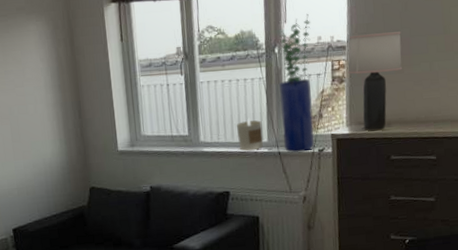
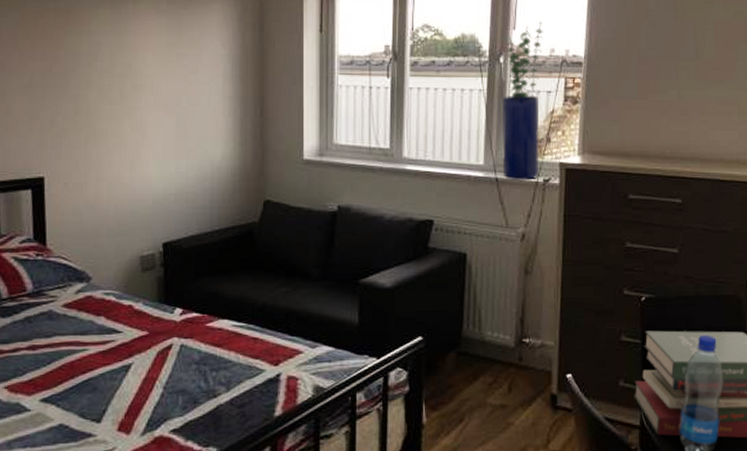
candle: present [237,118,264,152] -> none [448,134,479,174]
table lamp: present [347,31,403,131] -> none [582,51,647,163]

